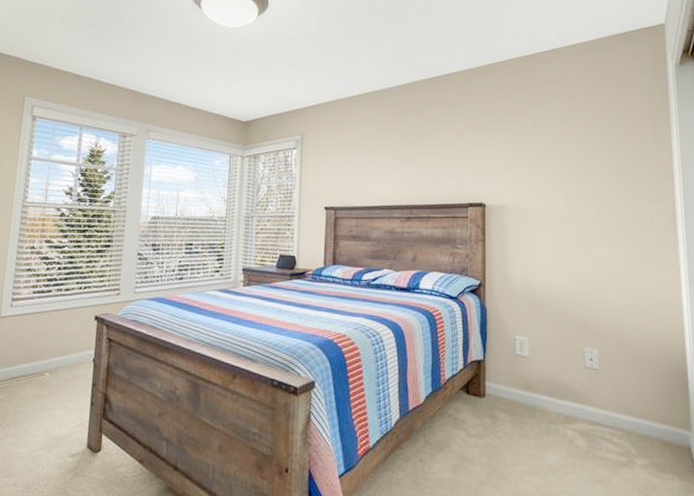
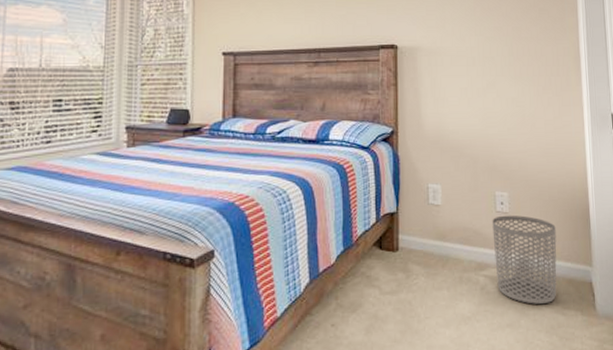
waste bin: none [581,371,651,464] -> present [492,215,557,304]

